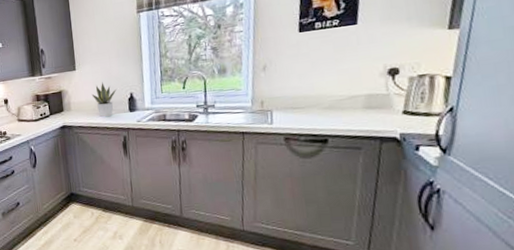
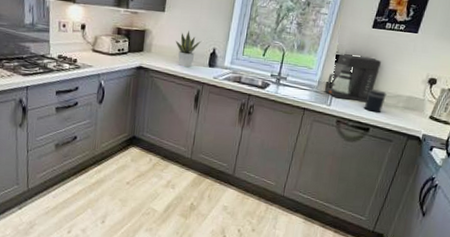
coffee maker: none [261,63,322,115] -> present [325,54,382,103]
cylinder: none [313,95,339,122] -> present [364,89,387,114]

